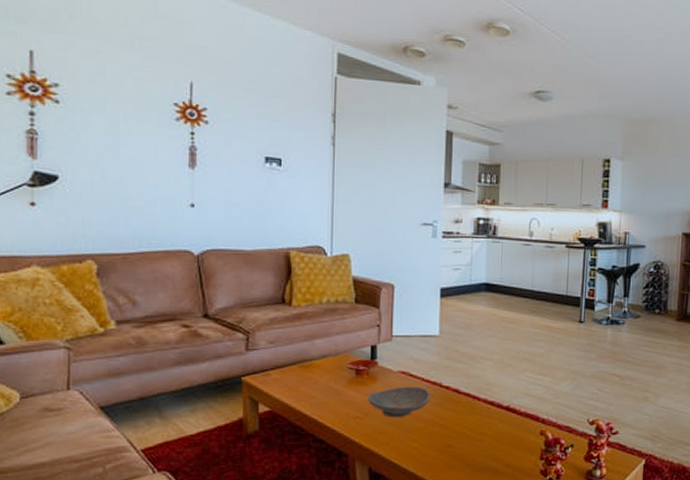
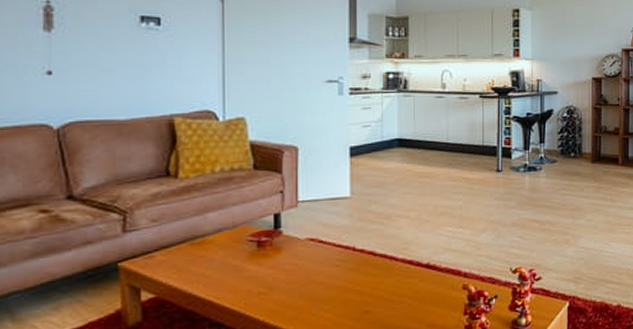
decorative bowl: present [368,386,431,418] -> none [273,253,344,290]

